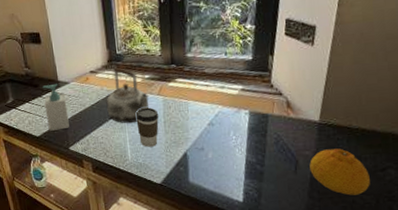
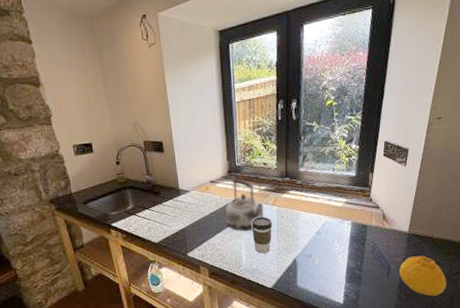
soap bottle: present [42,83,69,131] -> none [163,191,188,238]

